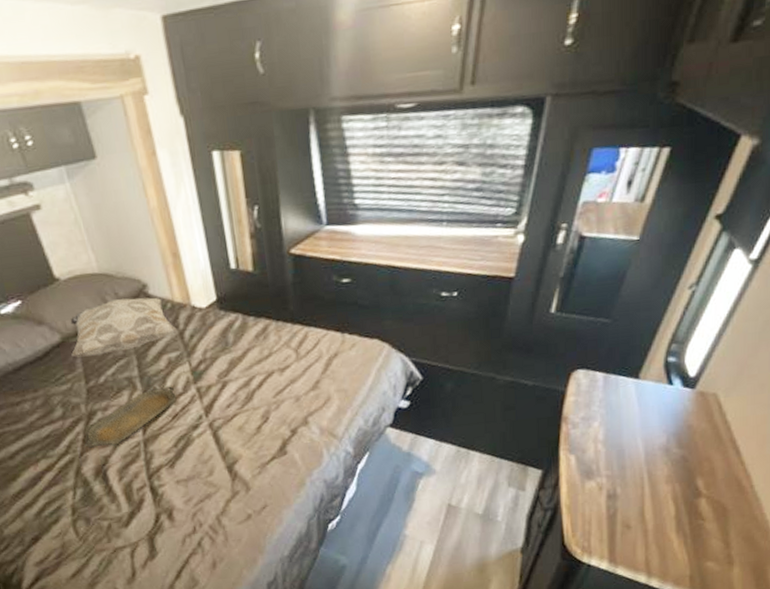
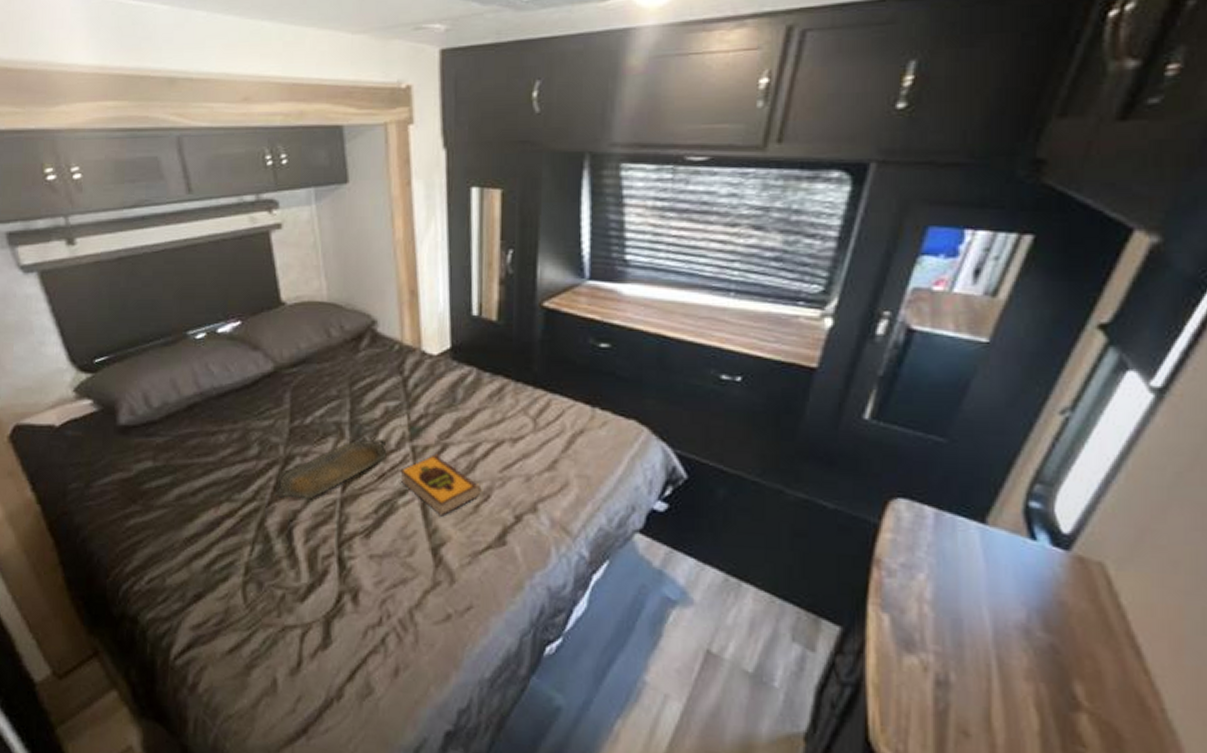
decorative pillow: present [70,297,177,358] -> none [281,333,401,392]
hardback book: none [190,391,261,441] -> present [400,454,482,517]

